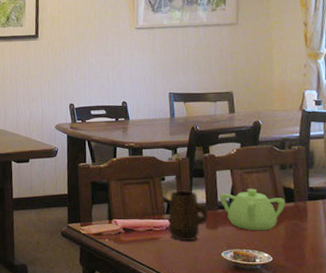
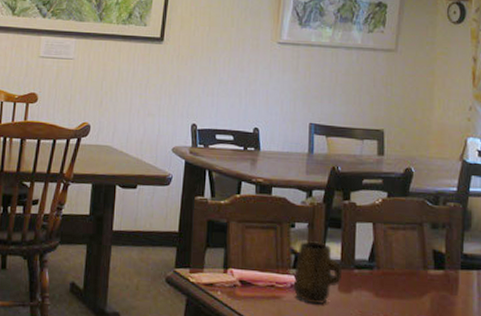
teapot: present [220,188,286,231] -> none [358,247,434,301]

